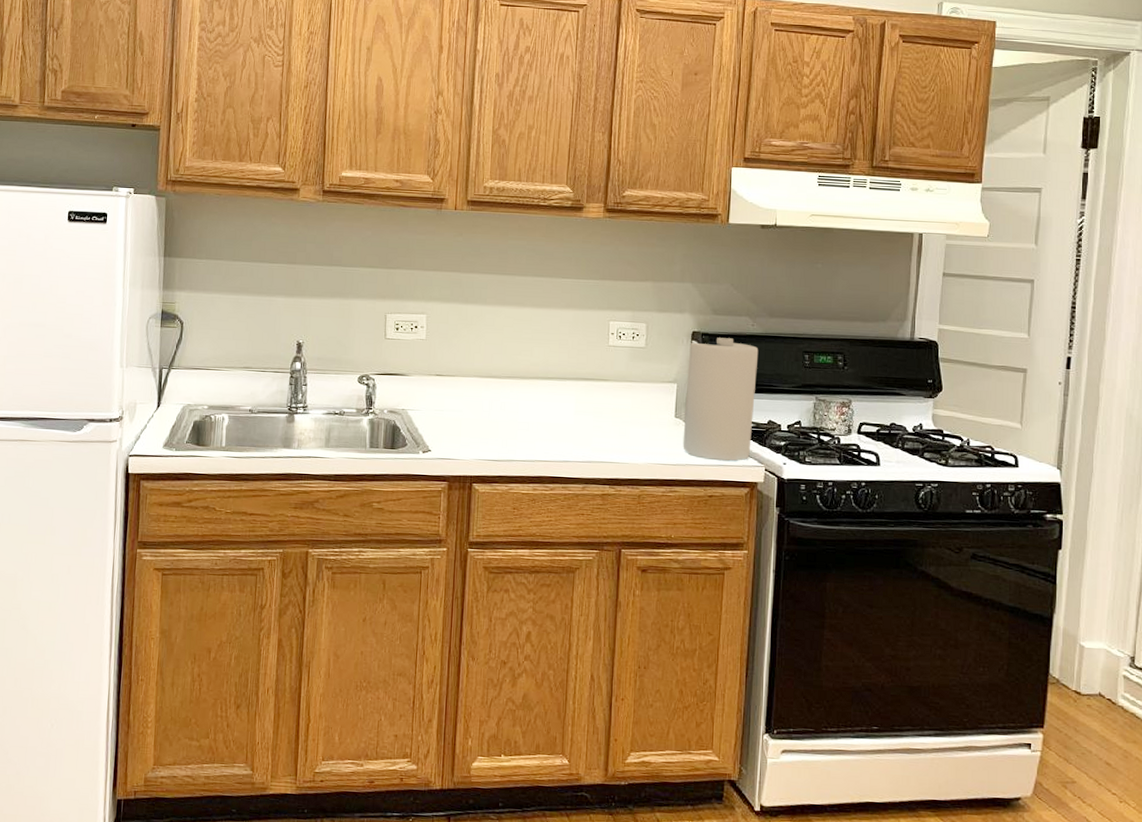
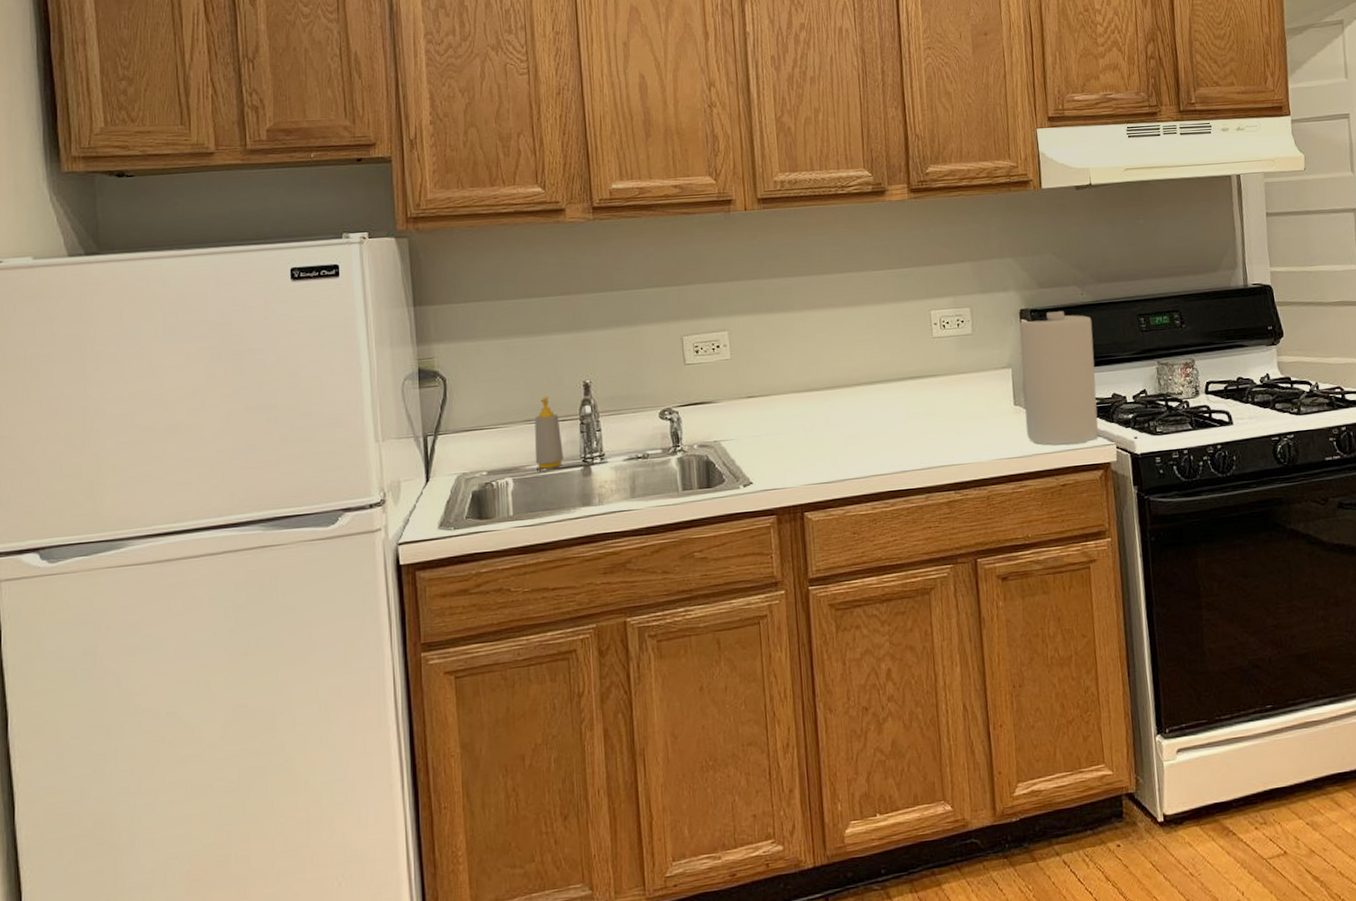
soap bottle: none [248,349,273,412] -> present [534,396,564,469]

